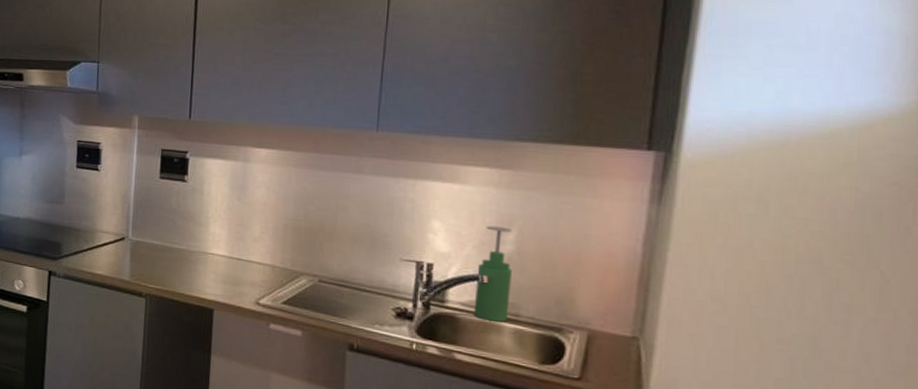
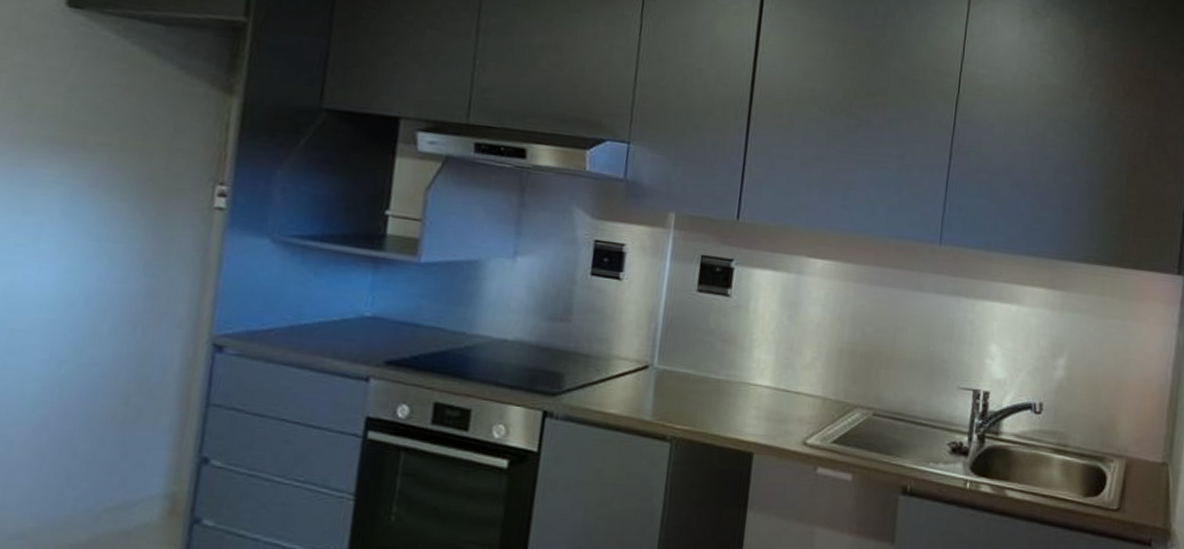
soap dispenser: present [473,225,513,322] -> none [1025,350,1064,454]

